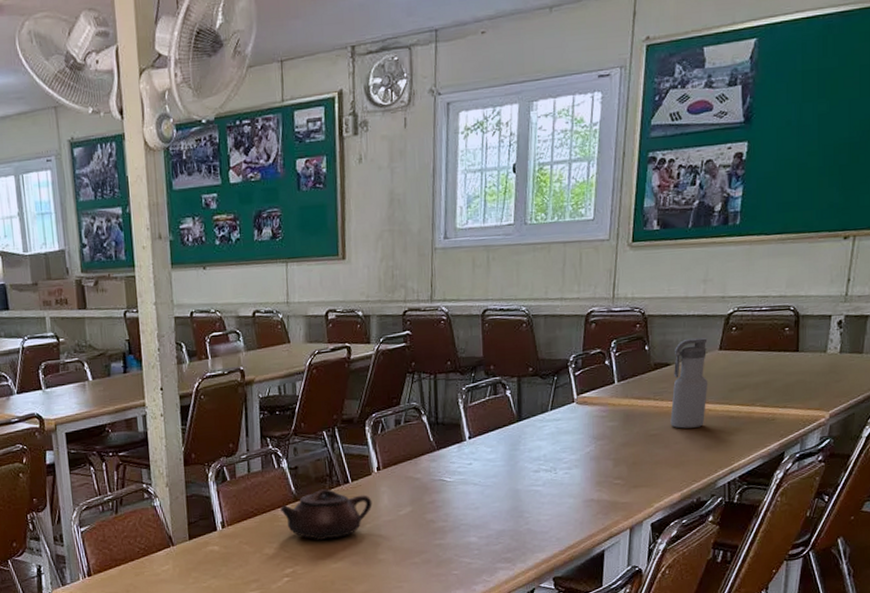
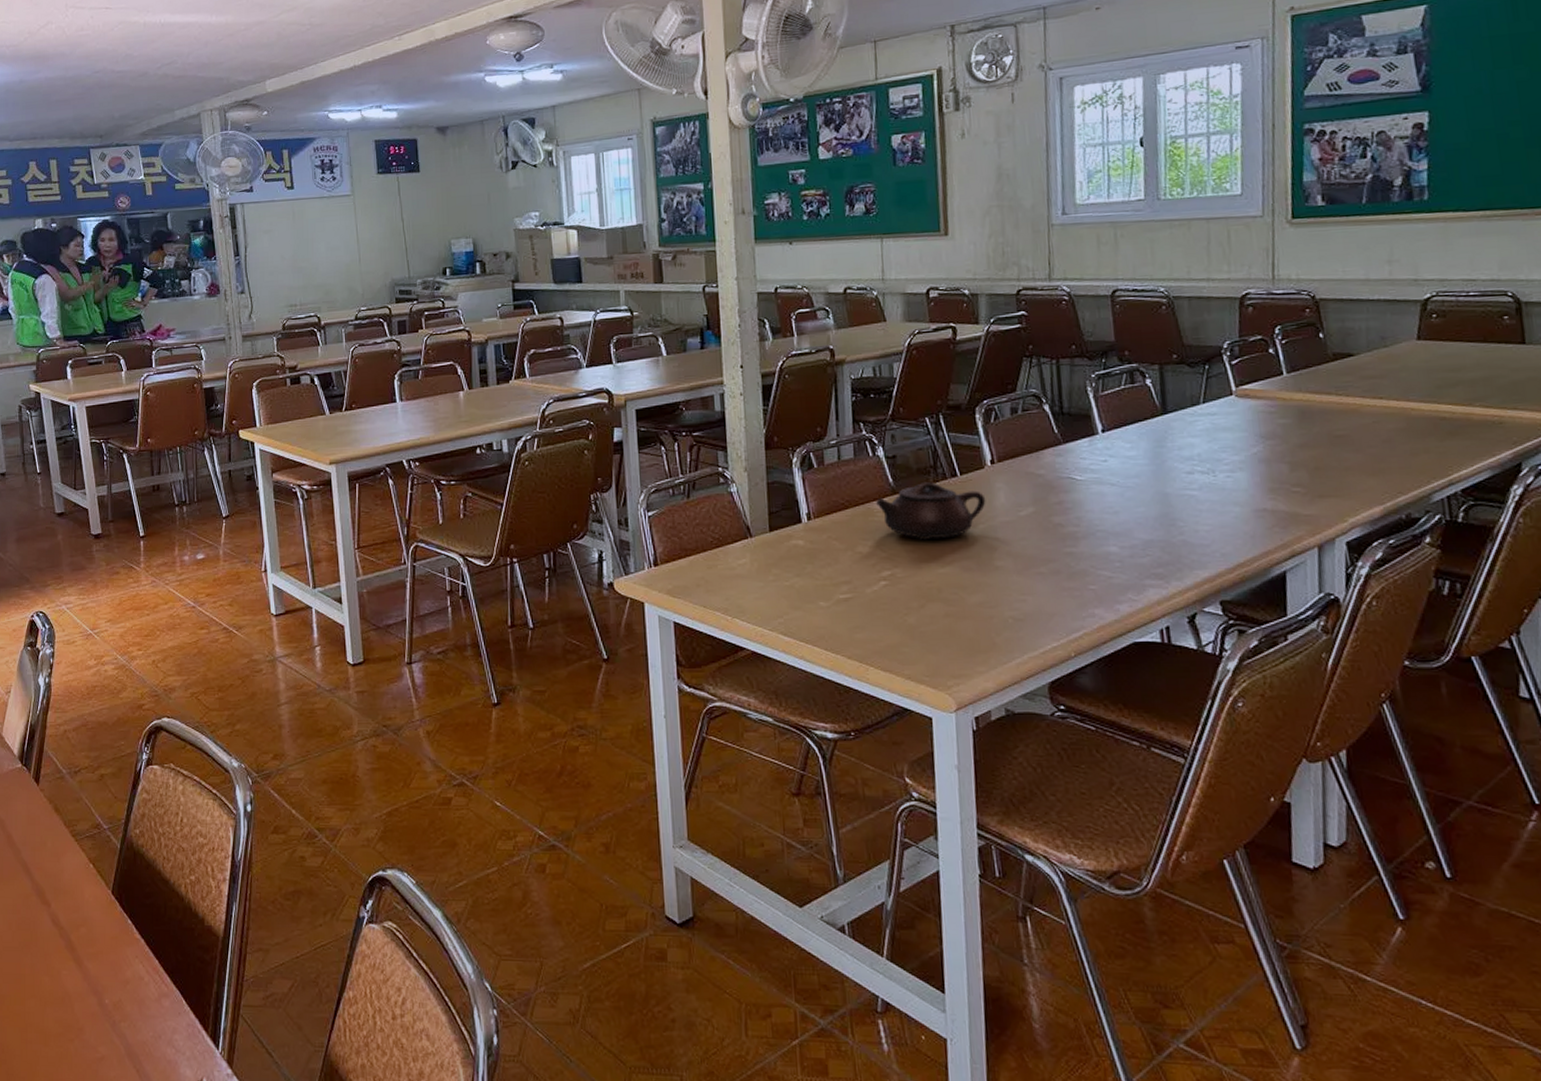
water bottle: present [670,337,708,429] -> none [1358,325,1407,430]

